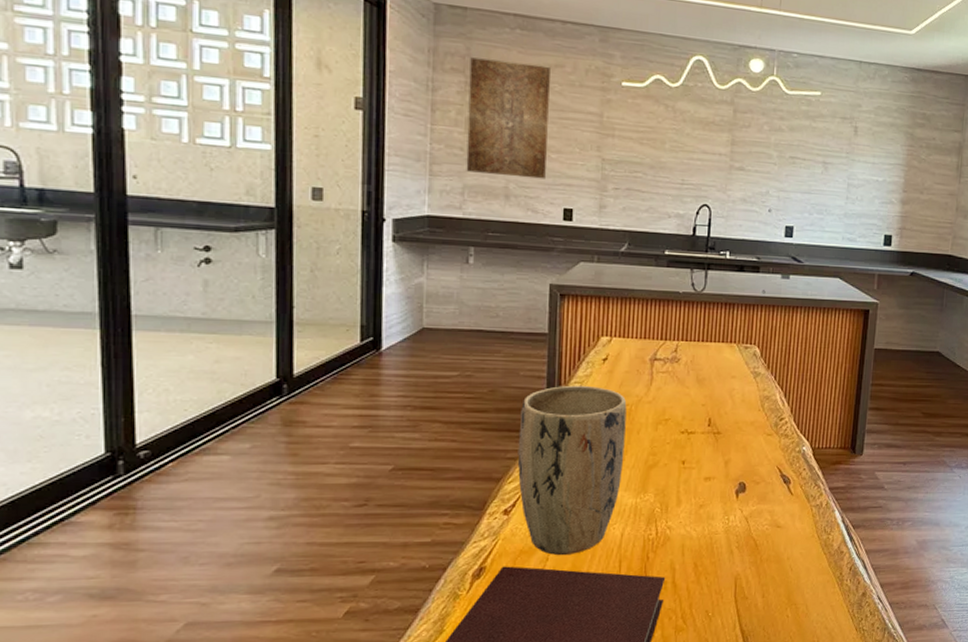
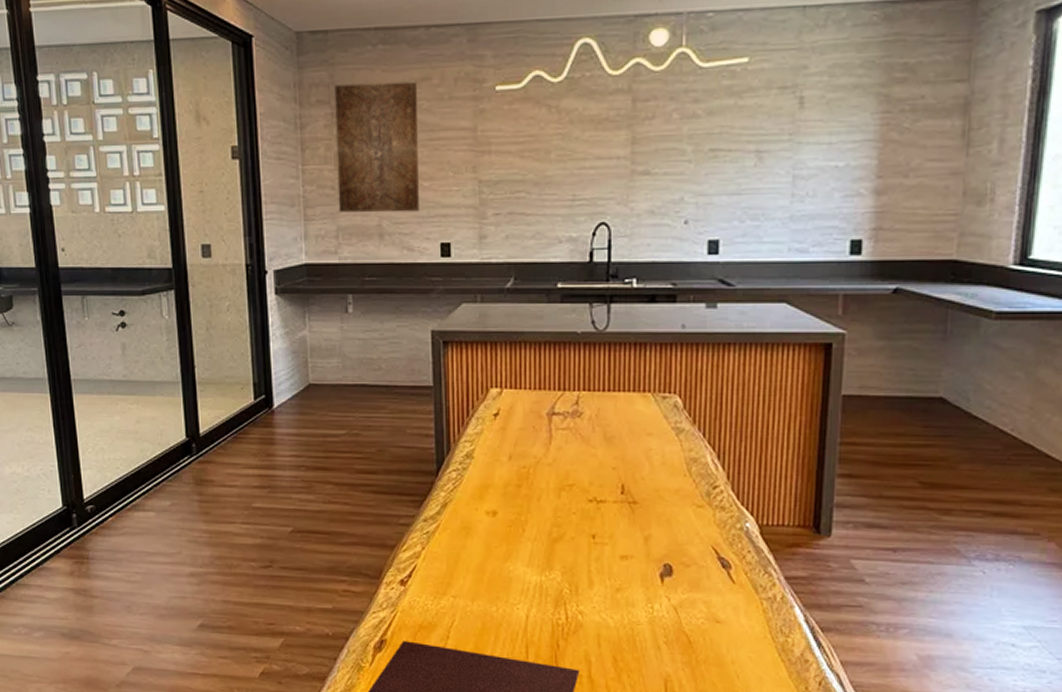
plant pot: present [517,385,627,556] -> none [410,444,524,635]

